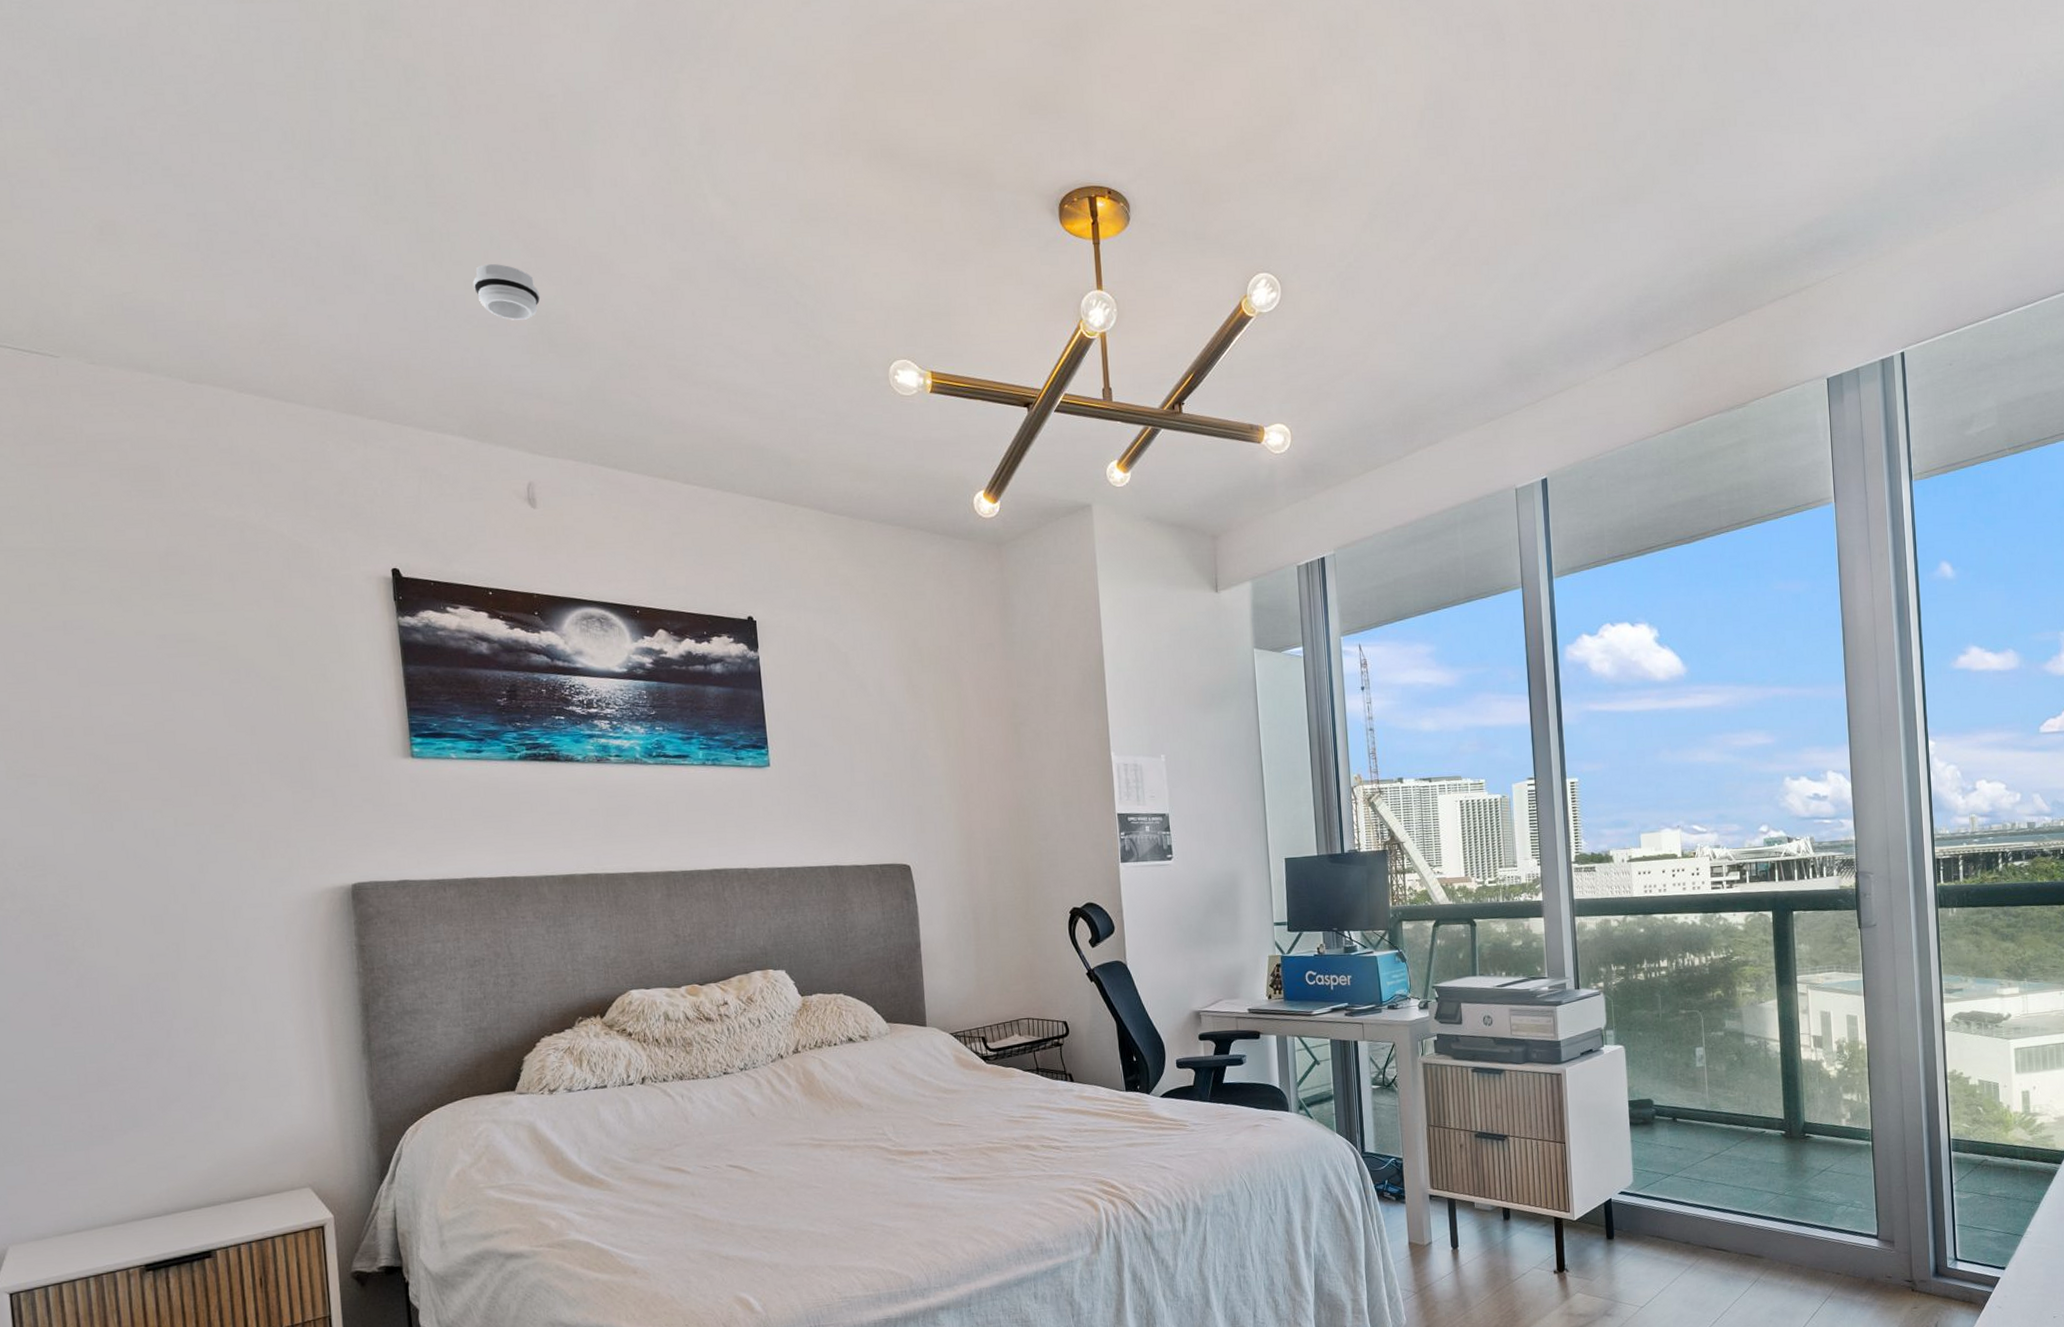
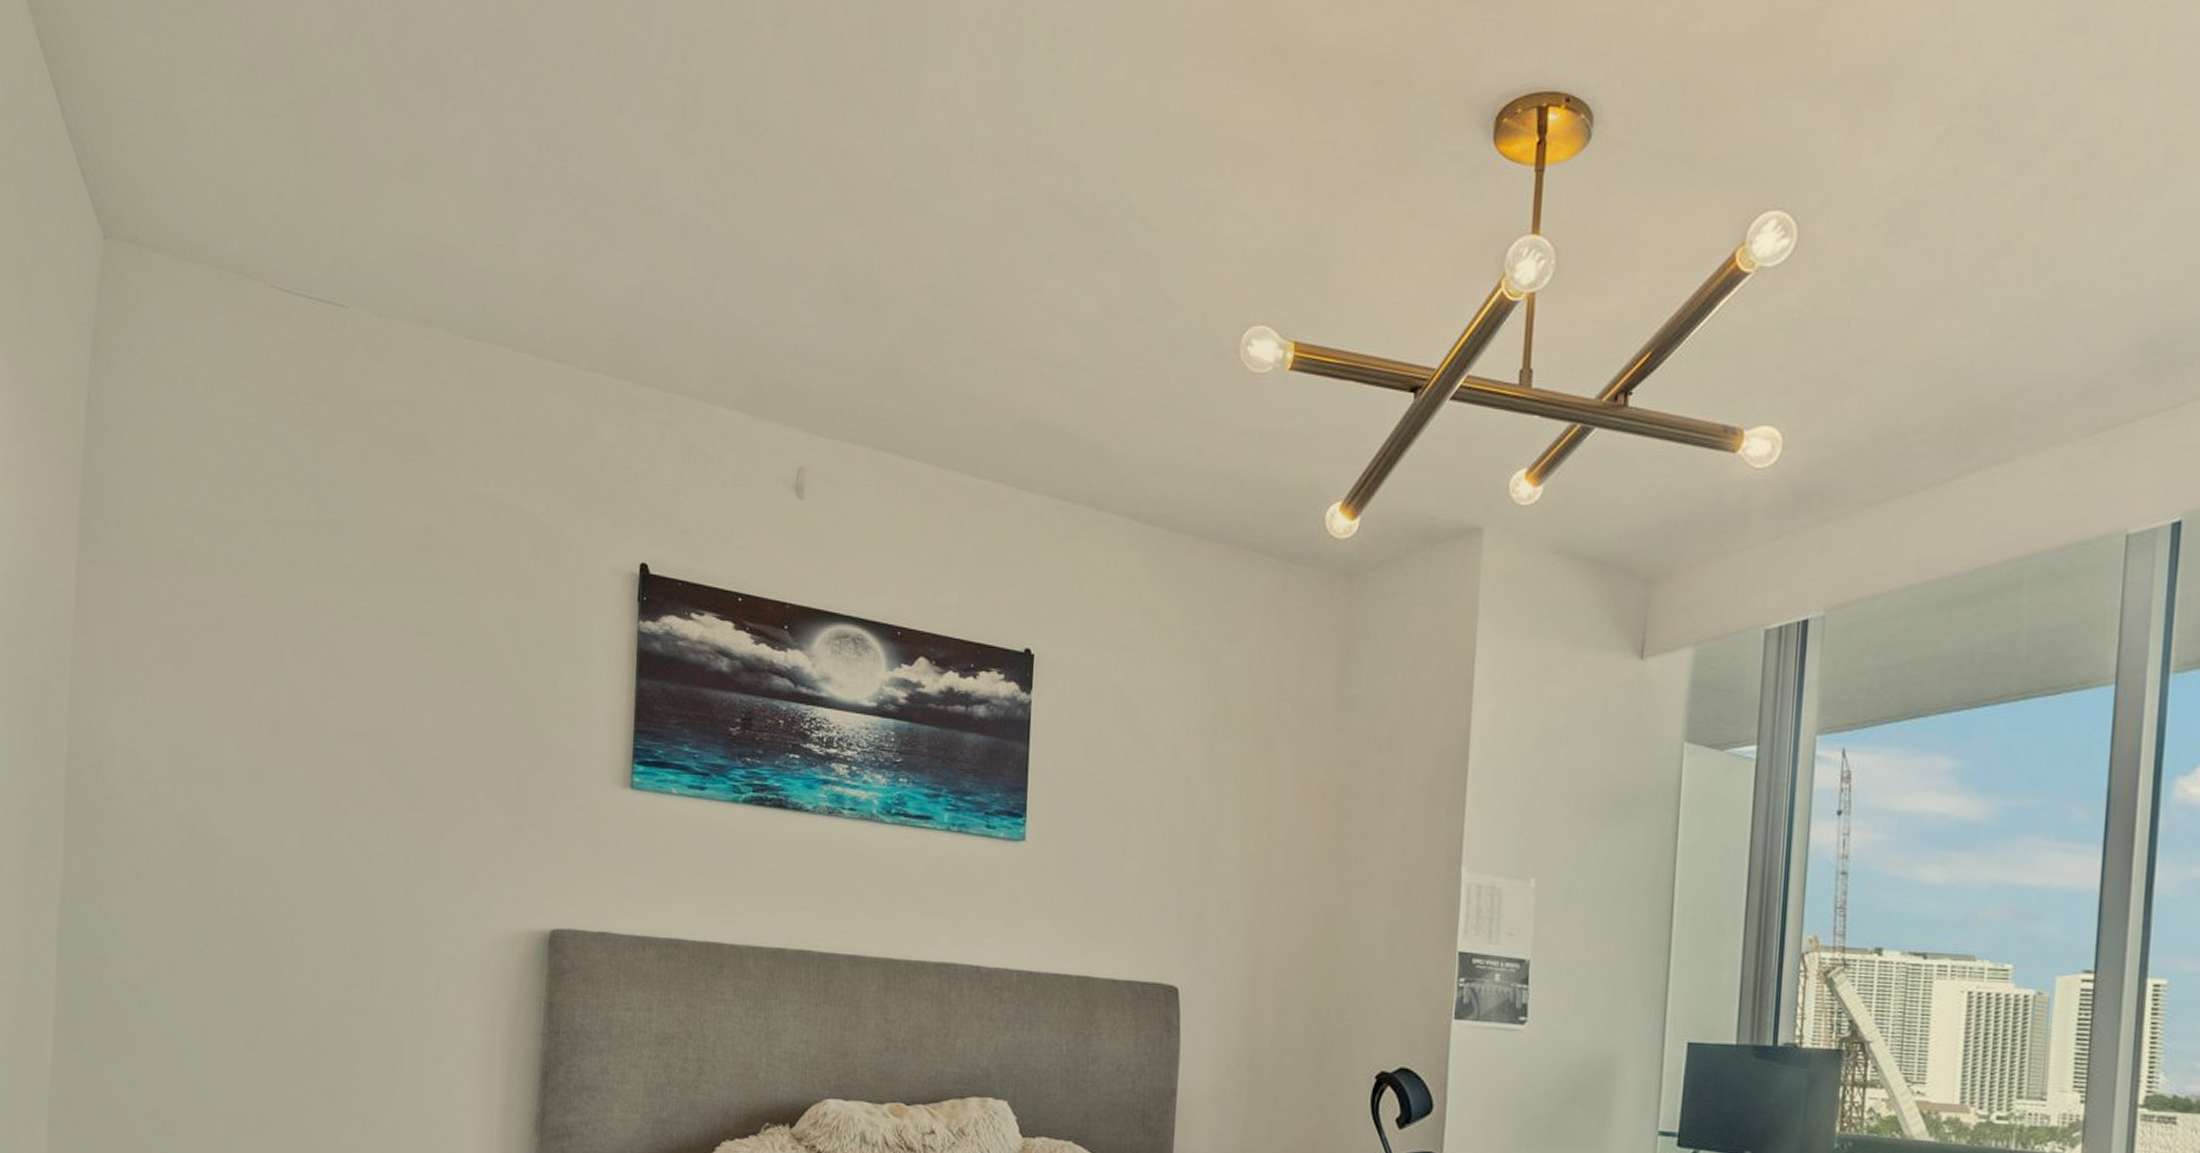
smoke detector: present [472,264,541,320] -> none [771,202,843,270]

